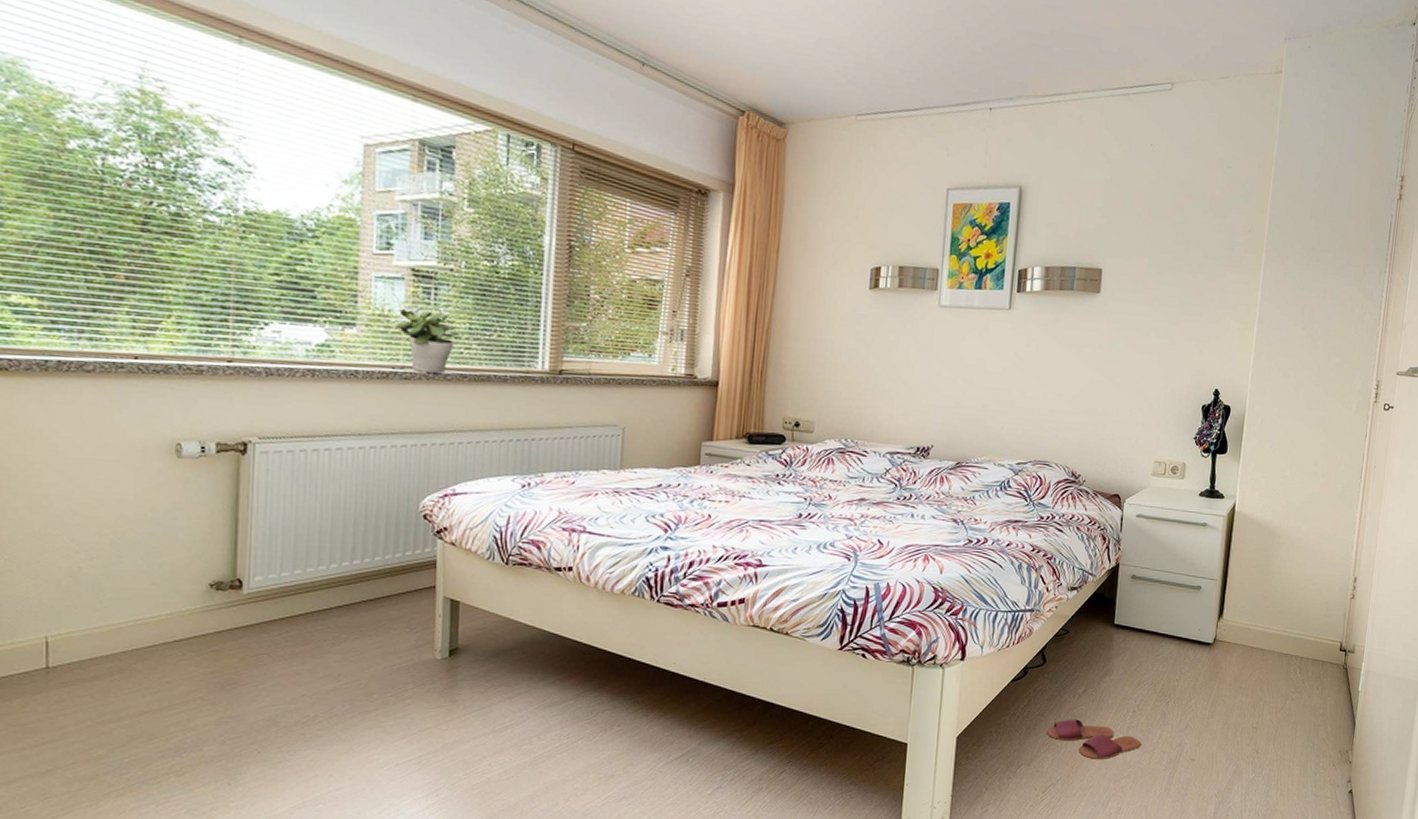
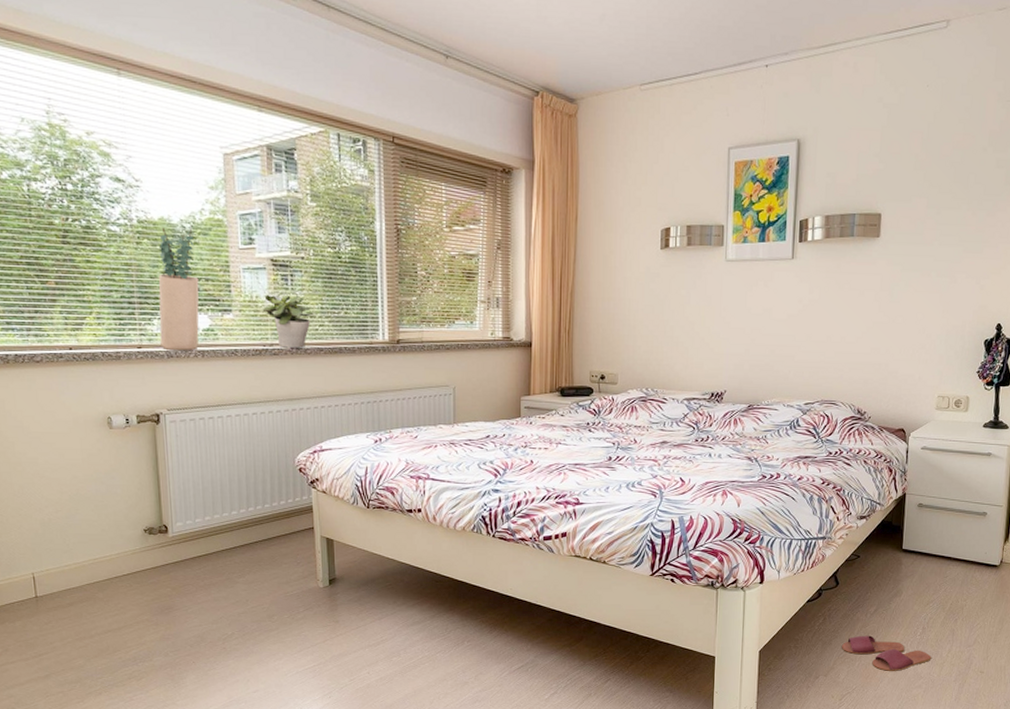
vase: none [258,222,319,369] -> present [158,225,200,351]

